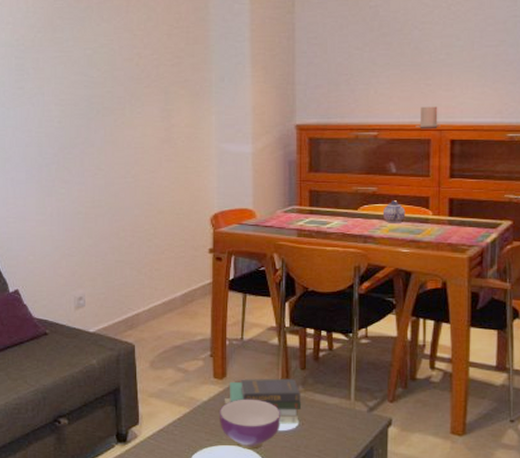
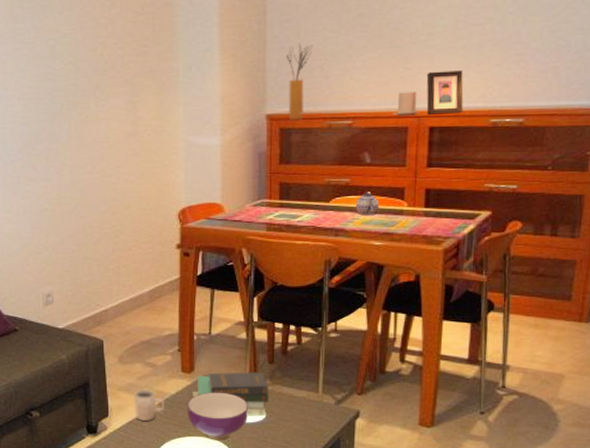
mug: none [165,395,196,430] -> present [134,389,164,422]
vase: none [314,58,339,132] -> present [287,43,313,121]
picture frame: none [446,88,481,129] -> present [426,70,464,116]

